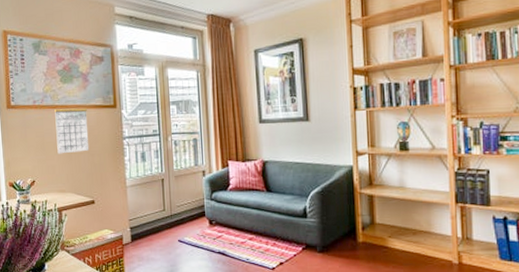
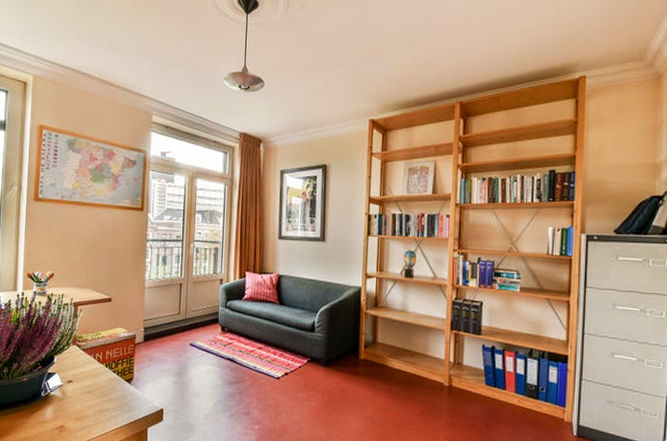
calendar: present [55,108,89,154] -> none [80,205,114,250]

